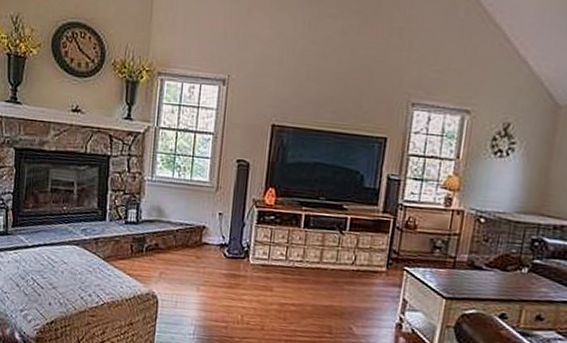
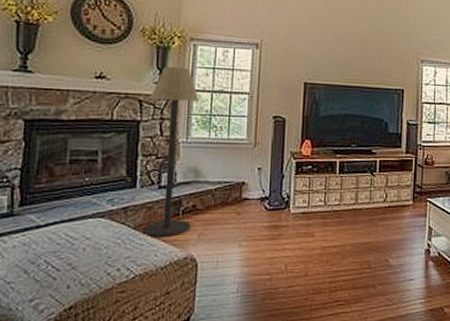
floor lamp: none [110,101,165,271] -> present [142,66,200,237]

